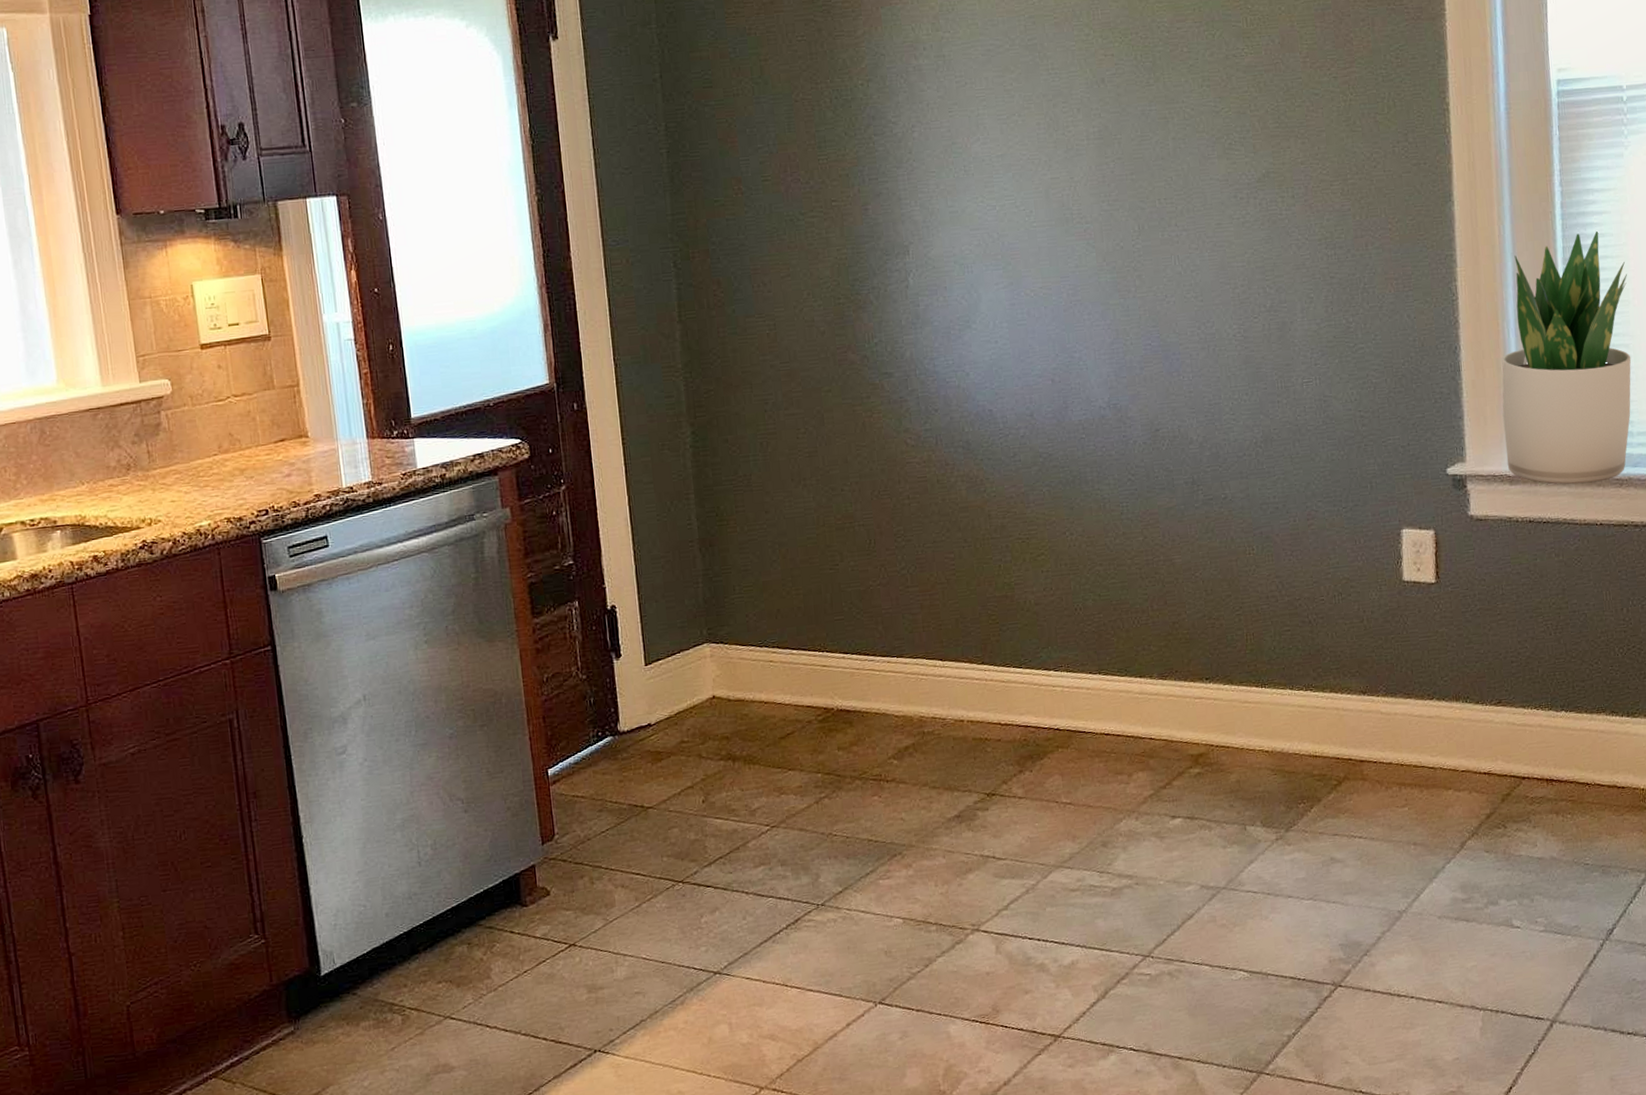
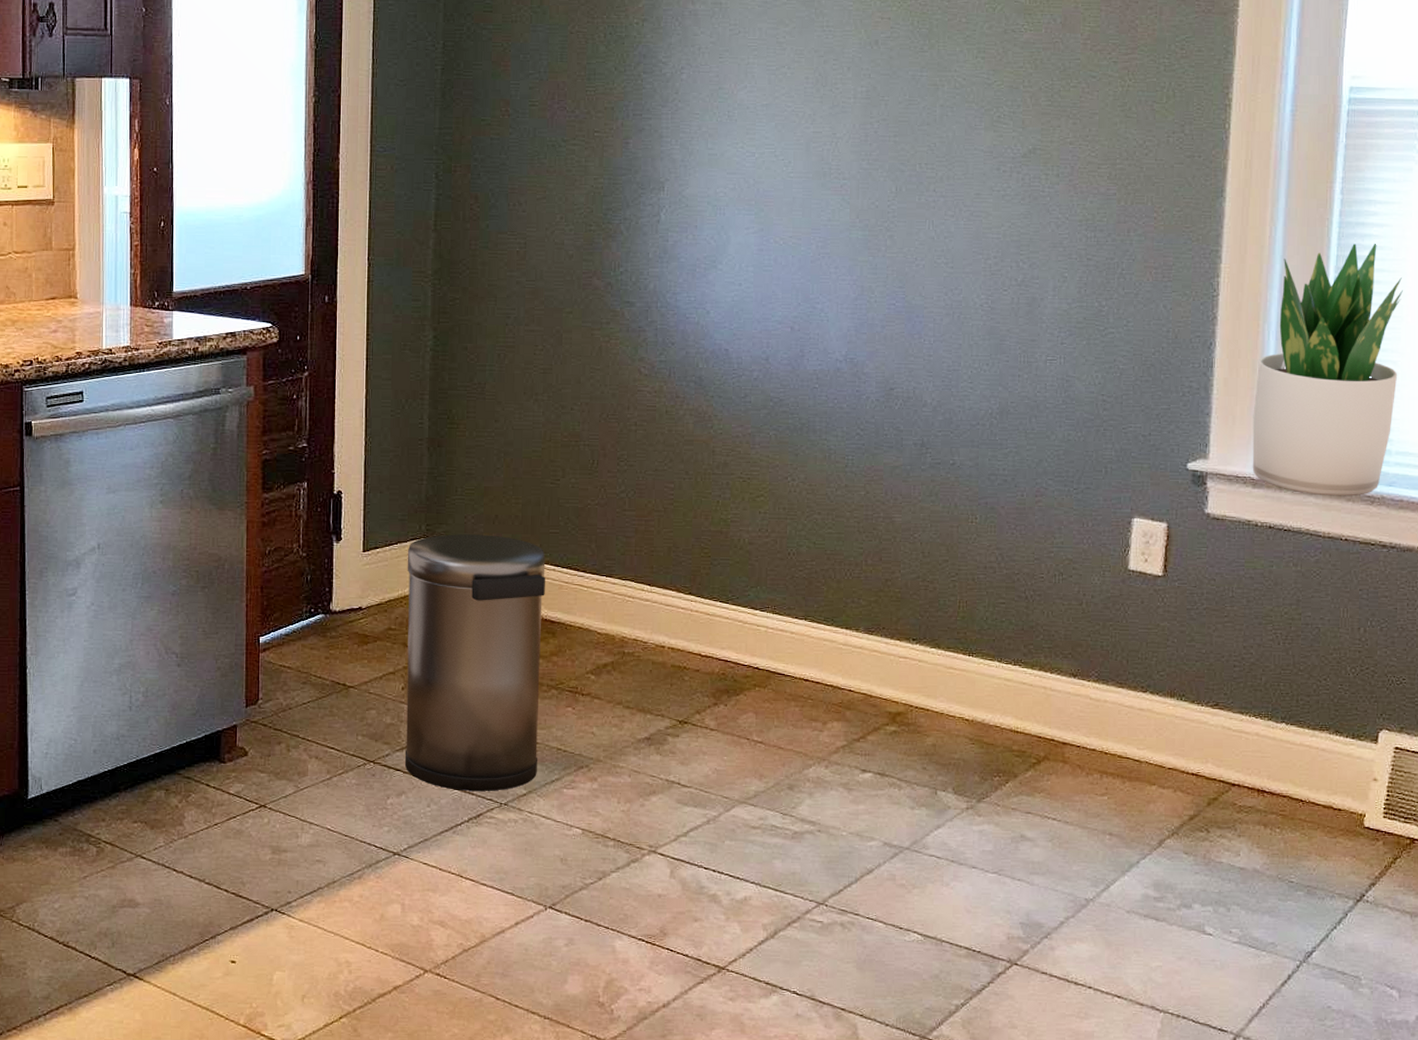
pedal bin: none [691,630,851,898] -> present [404,534,546,791]

